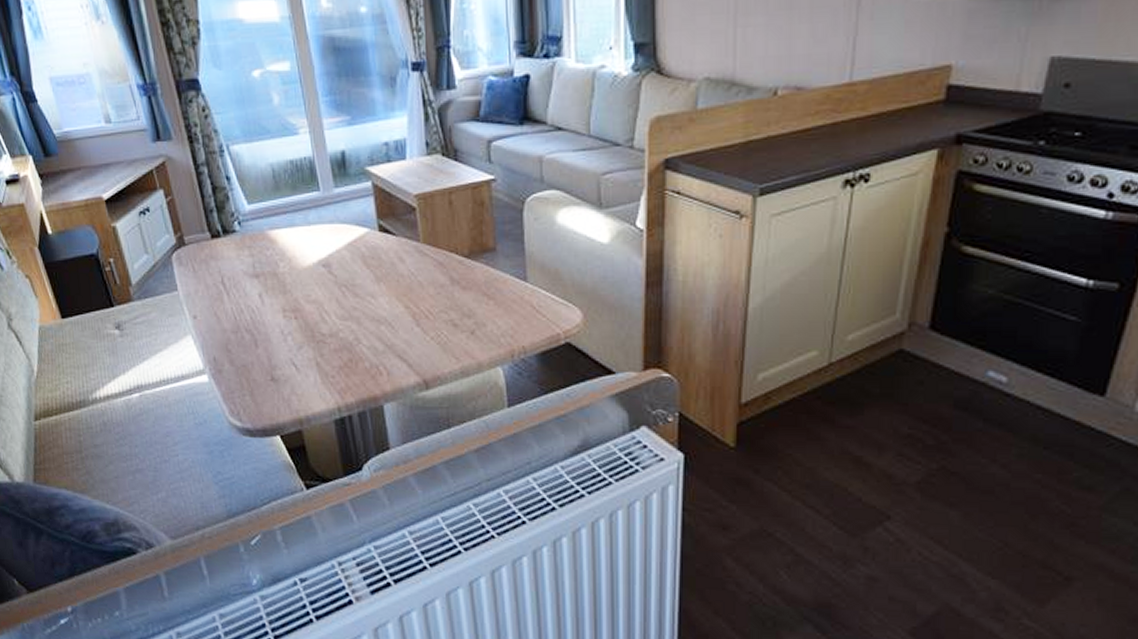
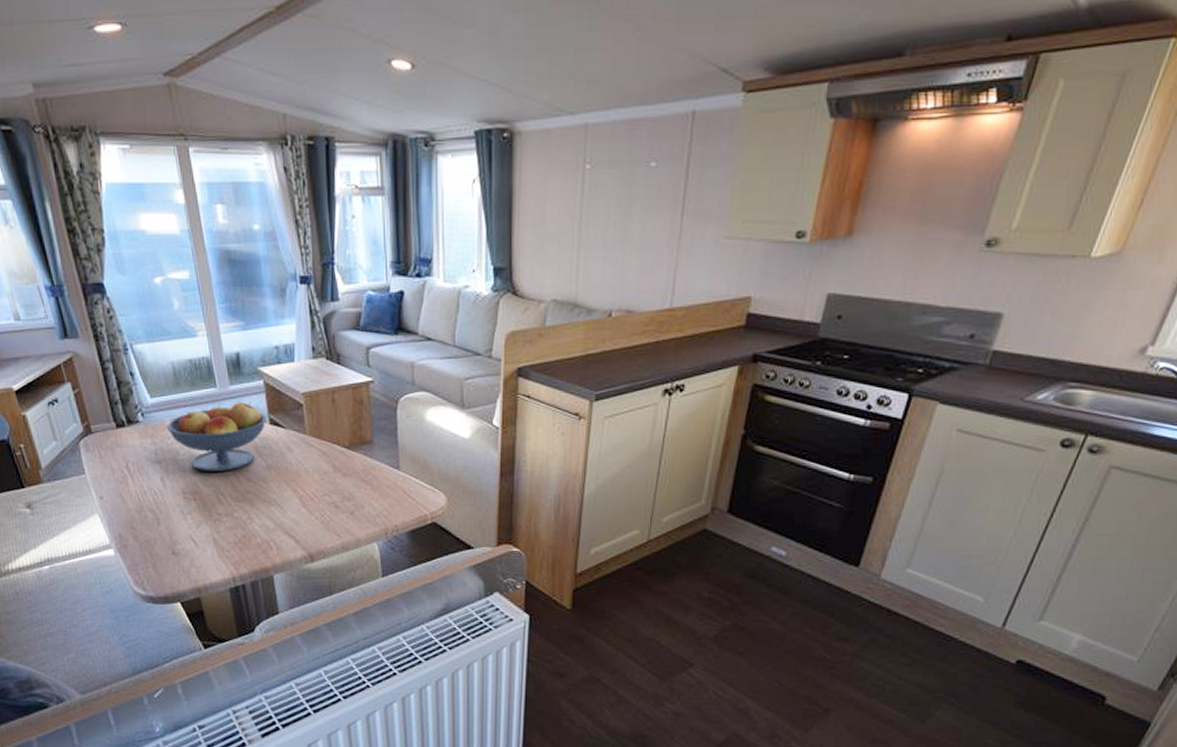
fruit bowl: none [266,207,375,286] -> present [167,402,267,471]

